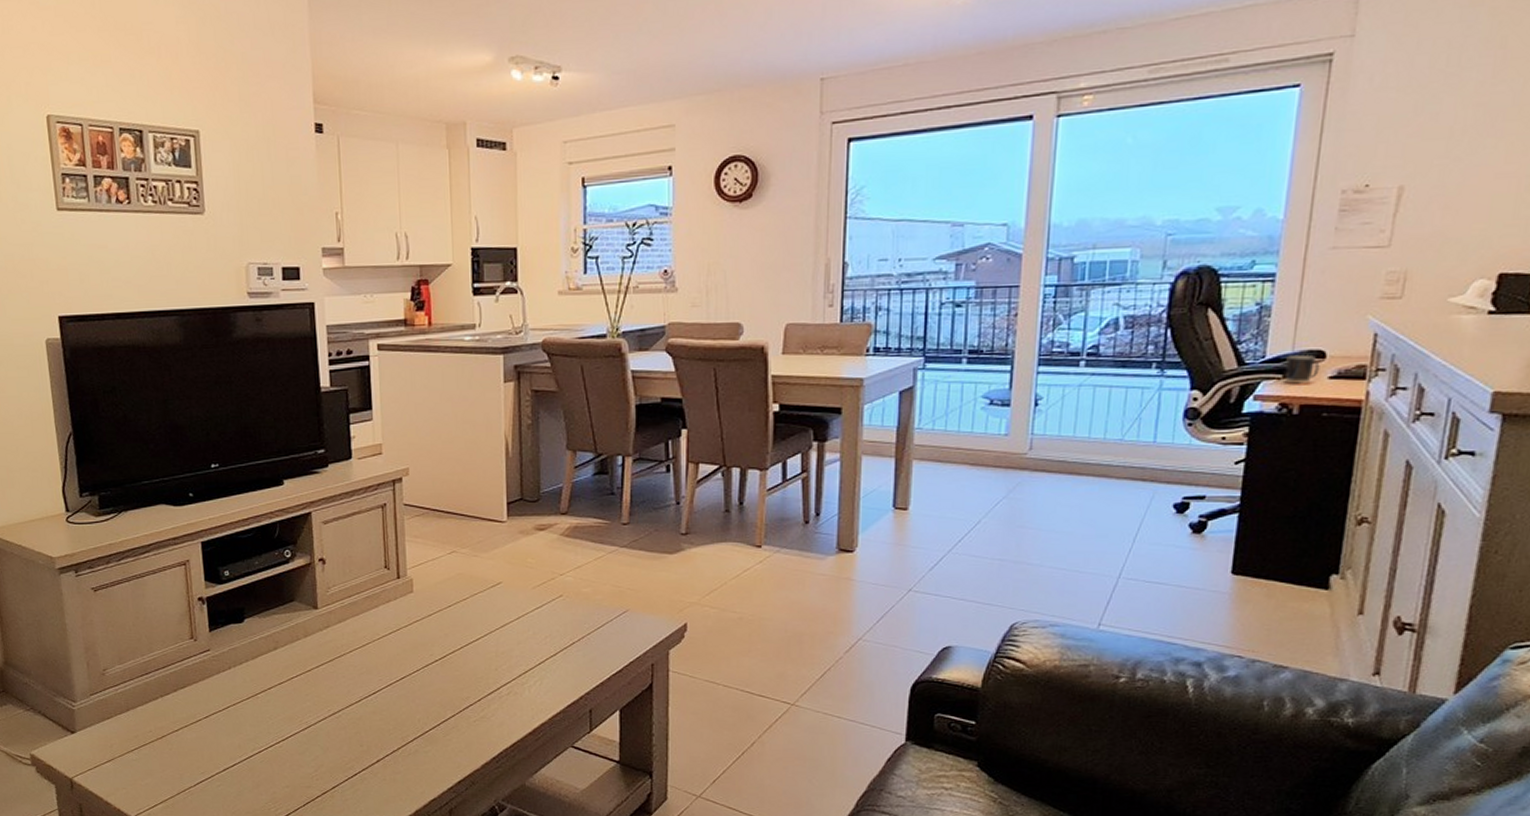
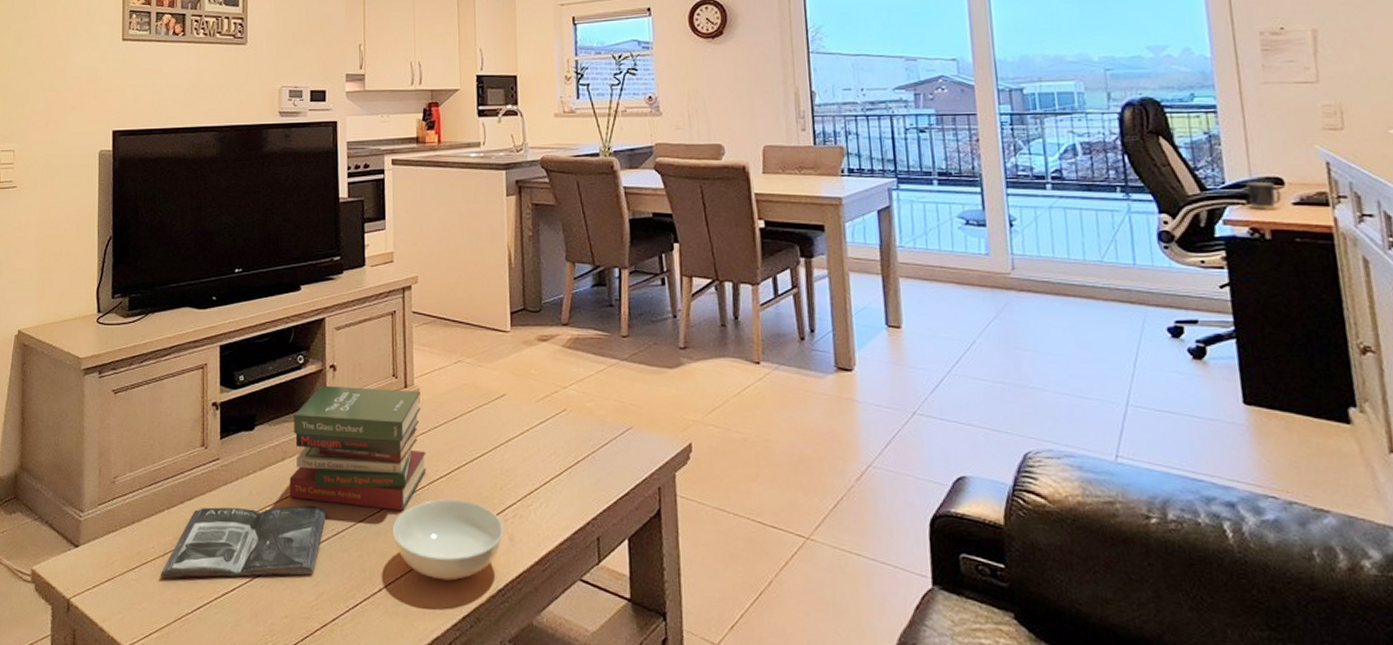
magazine: none [160,689,323,757] -> present [161,505,327,578]
books: none [283,578,421,692] -> present [289,385,426,511]
bowl: none [388,680,499,751] -> present [392,499,504,581]

